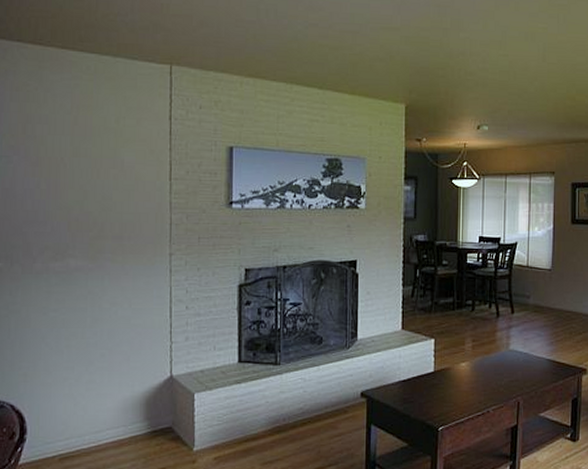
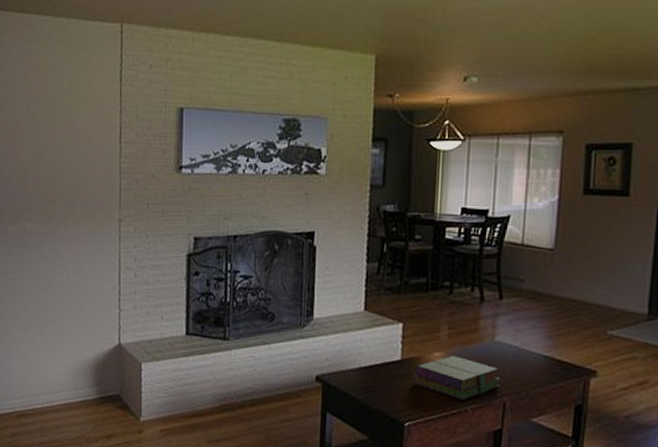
stack of books: none [444,364,515,403] -> present [412,355,501,401]

